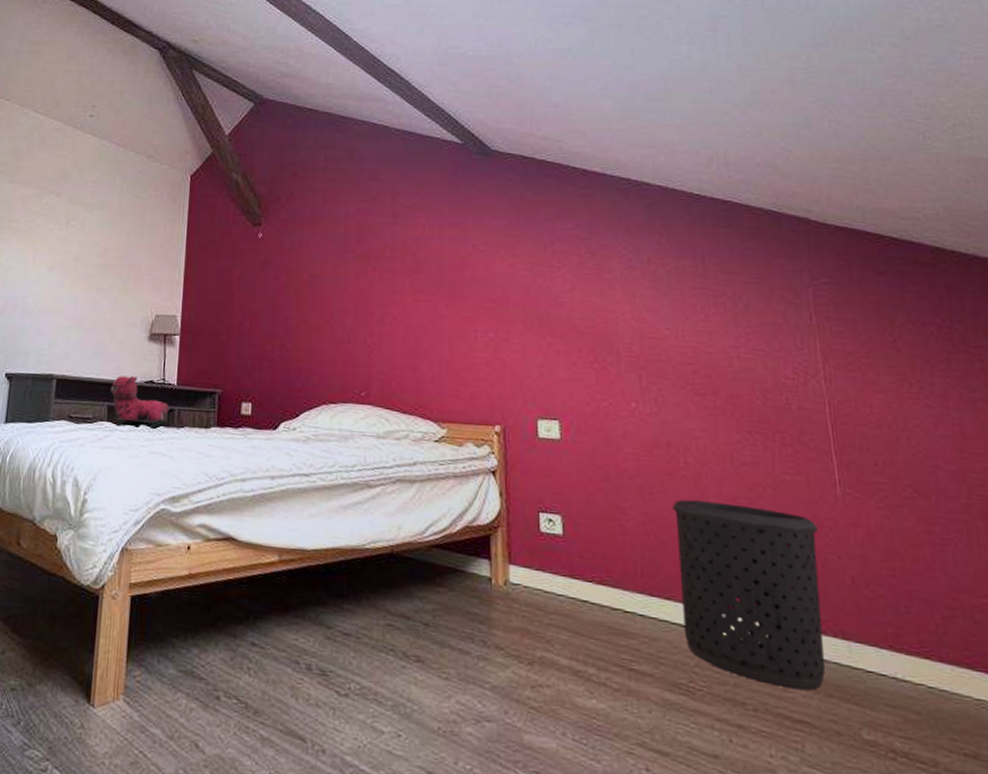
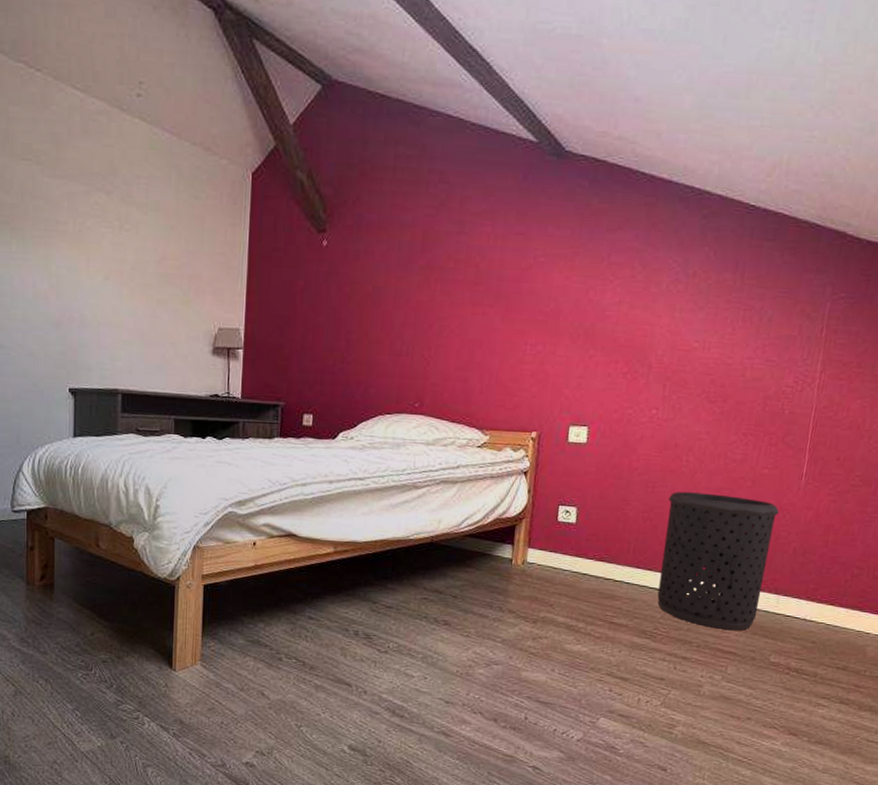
stuffed animal: present [110,375,169,423] -> none [176,389,234,435]

